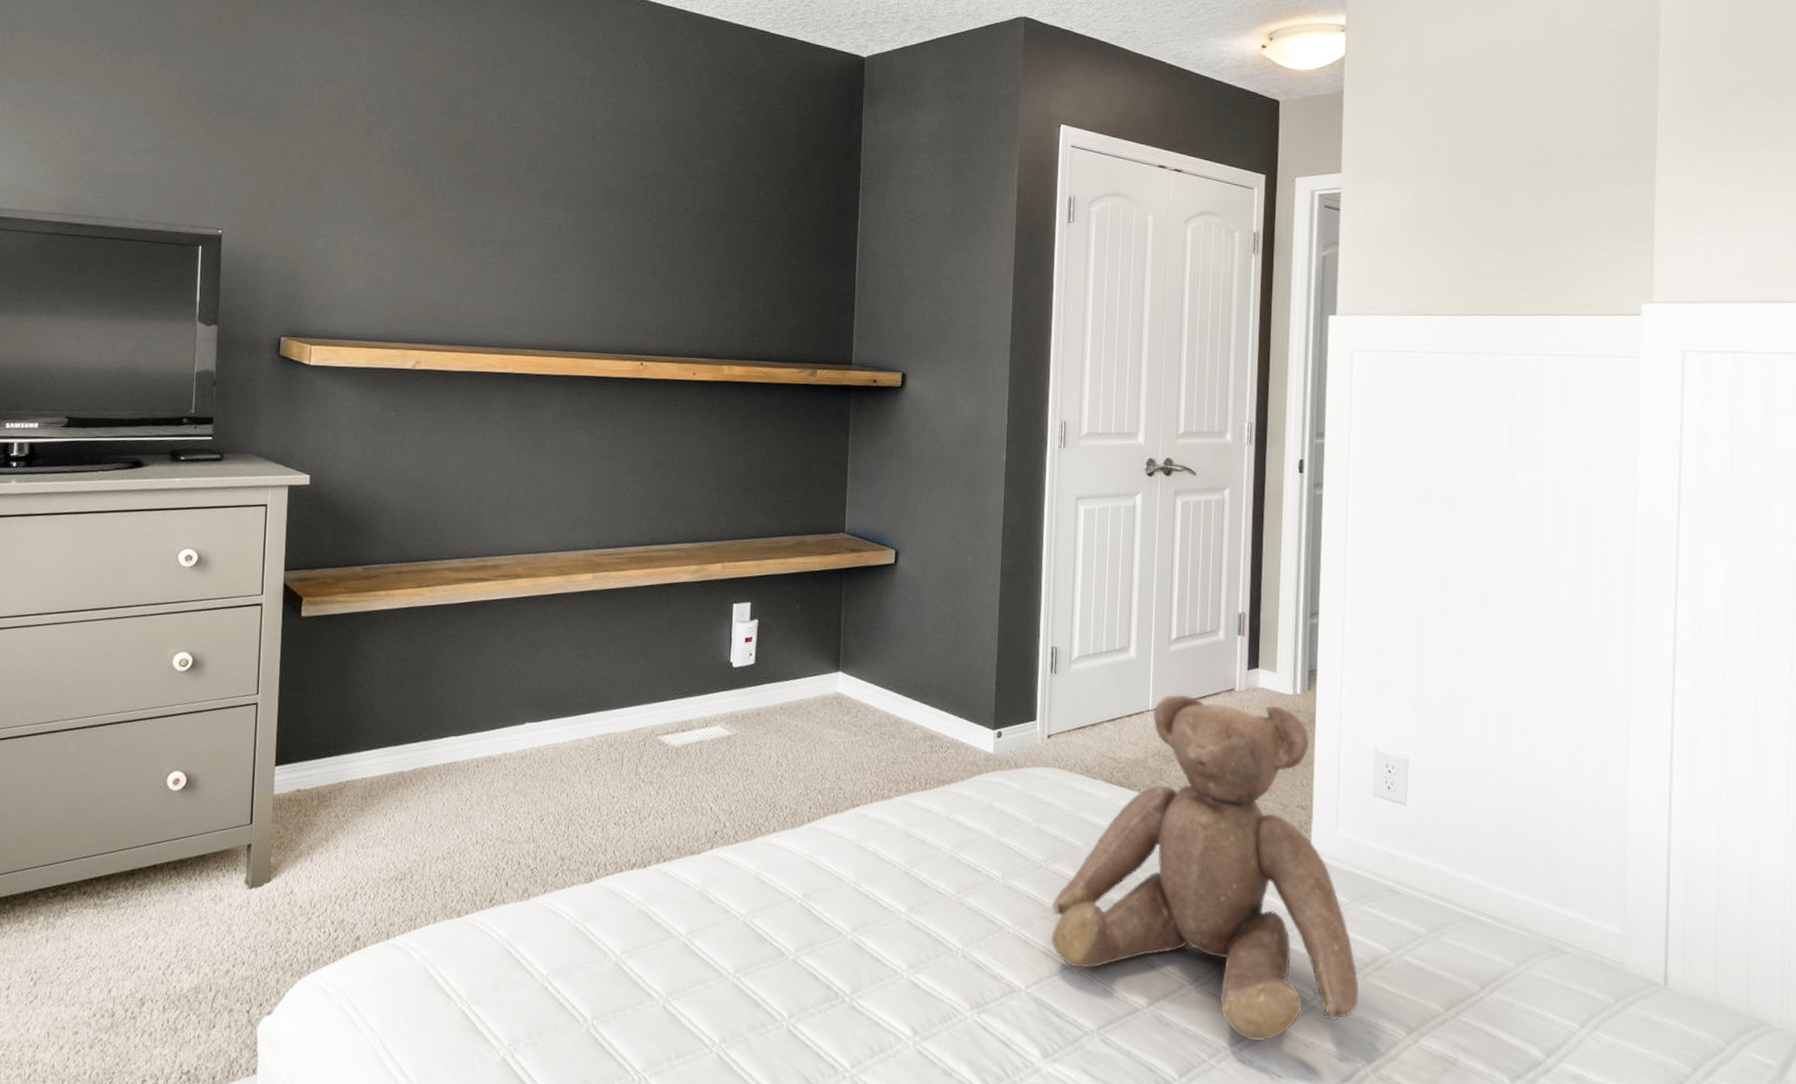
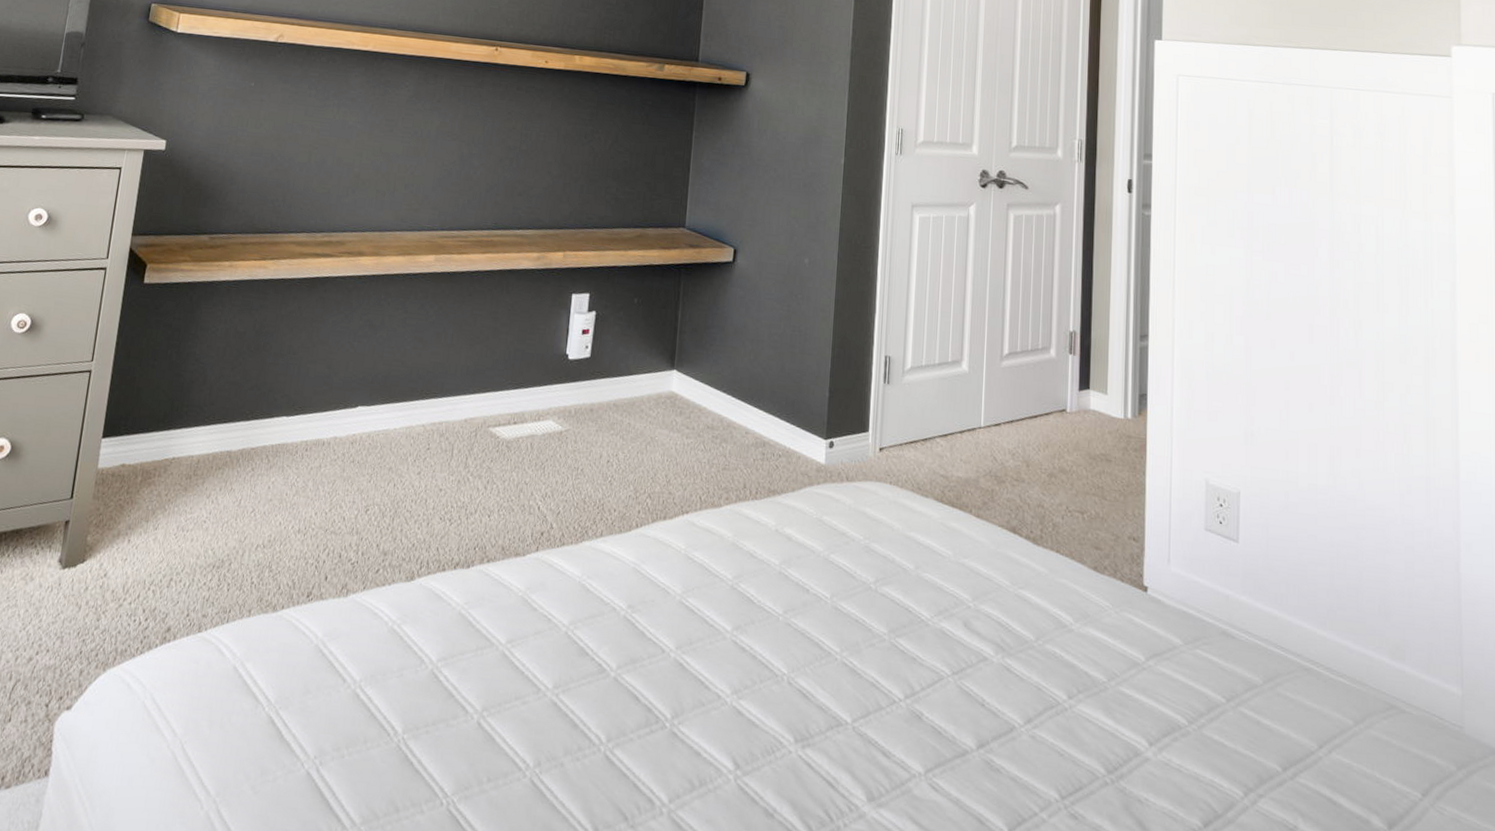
teddy bear: present [1051,694,1359,1041] -> none [879,412,1194,795]

